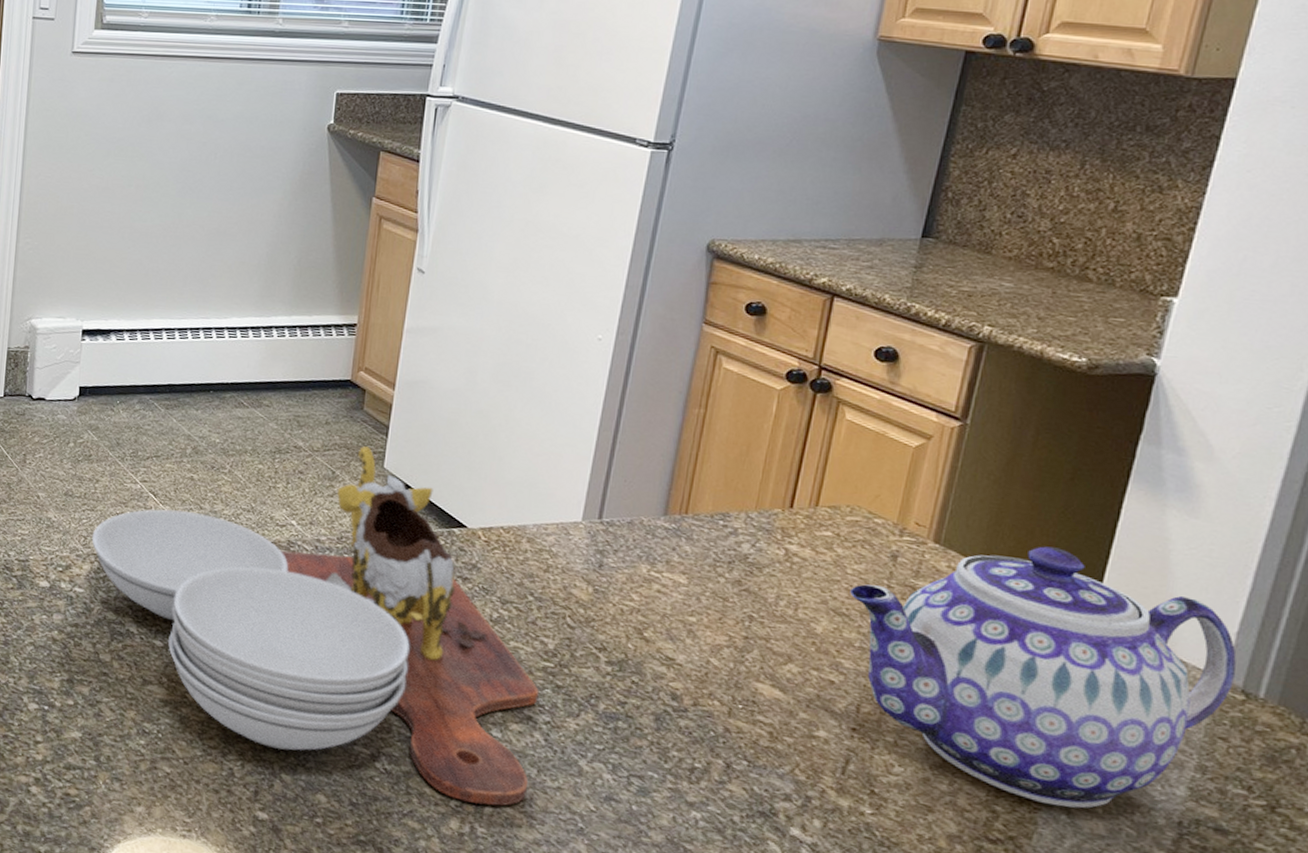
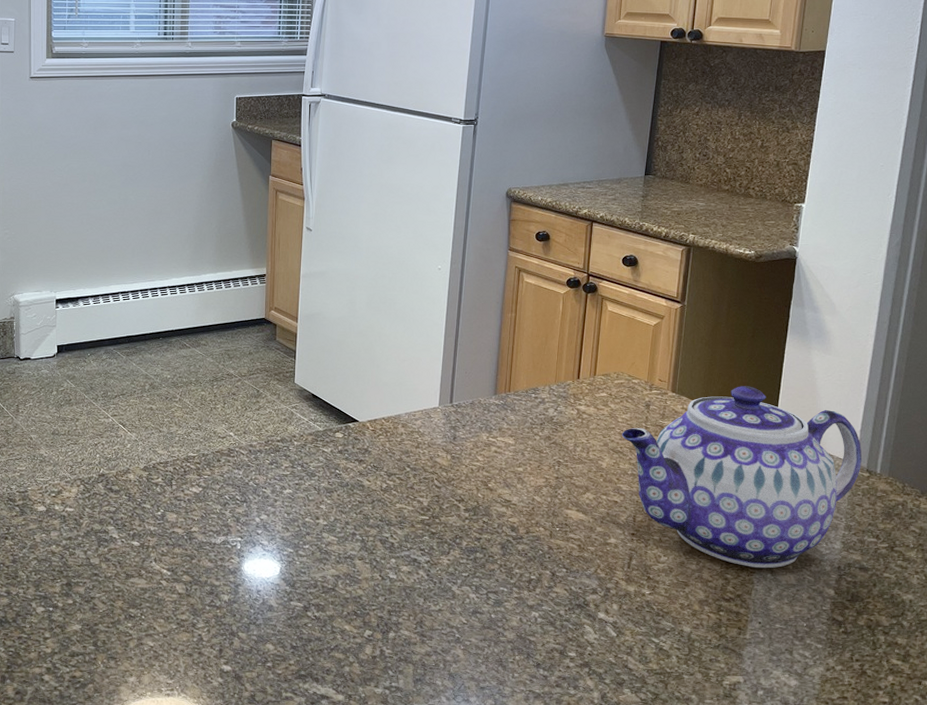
cutting board: present [91,446,539,806] -> none [76,368,420,632]

